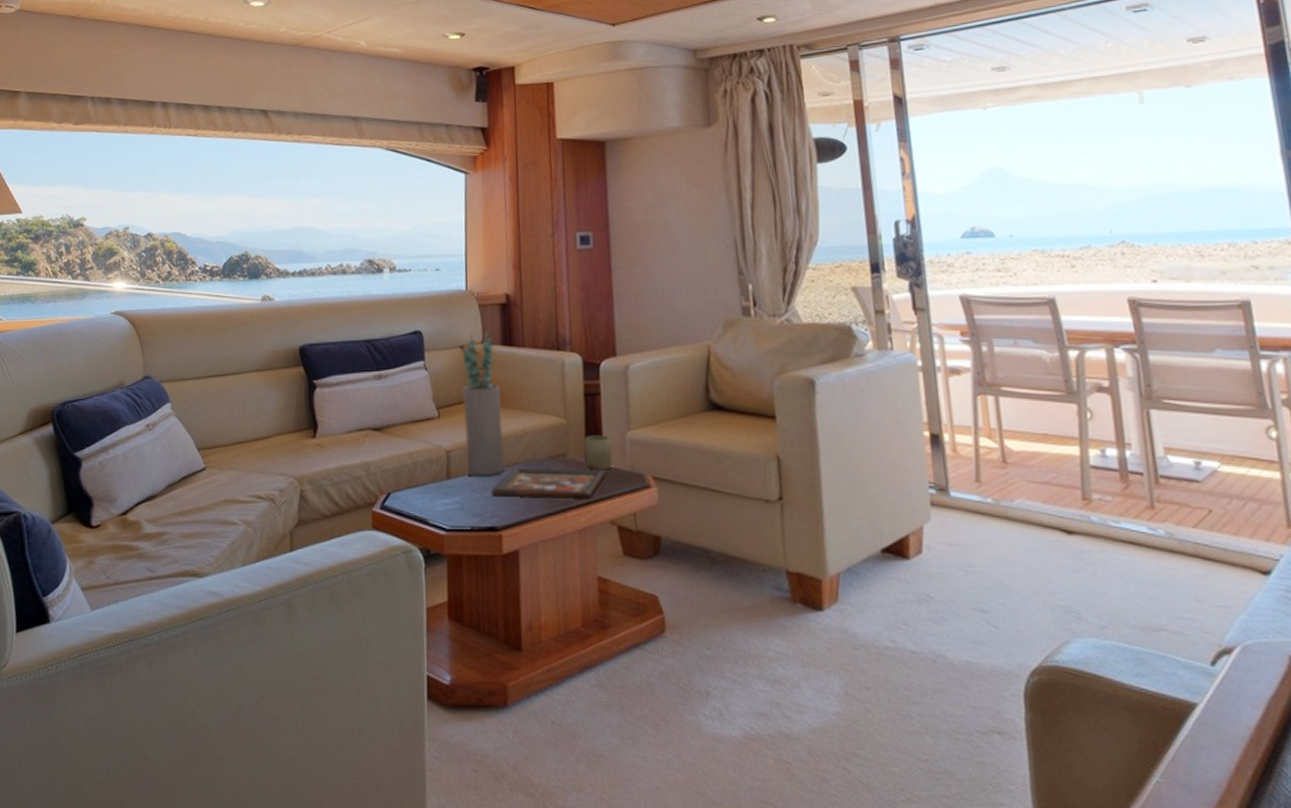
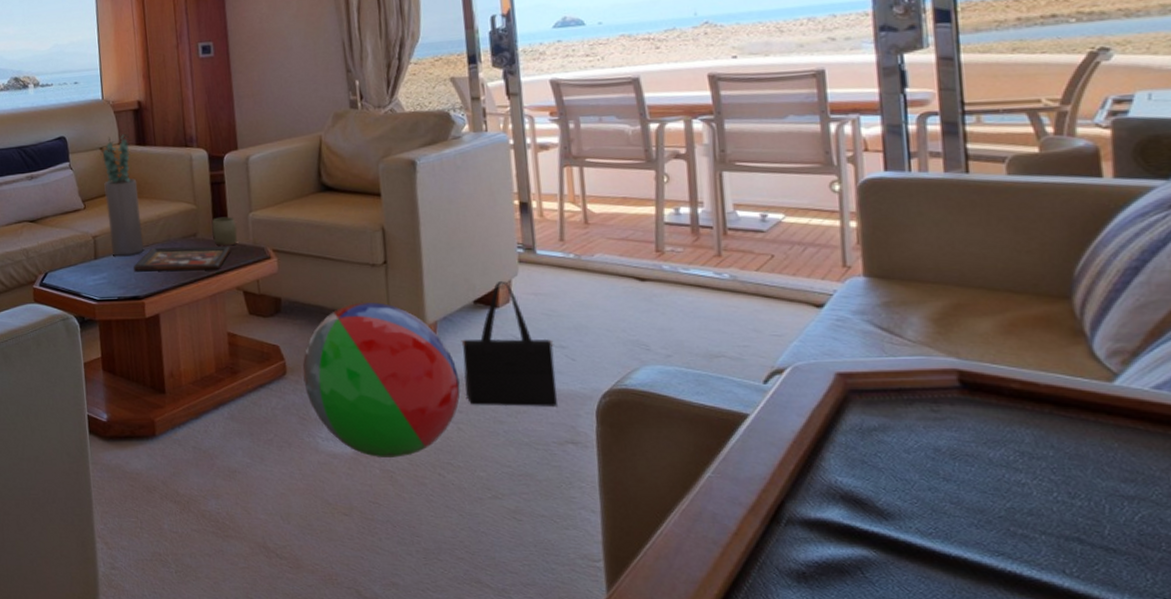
beach ball: none [684,545,868,744] -> present [302,301,461,457]
tote bag: none [867,526,979,685] -> present [461,280,558,406]

